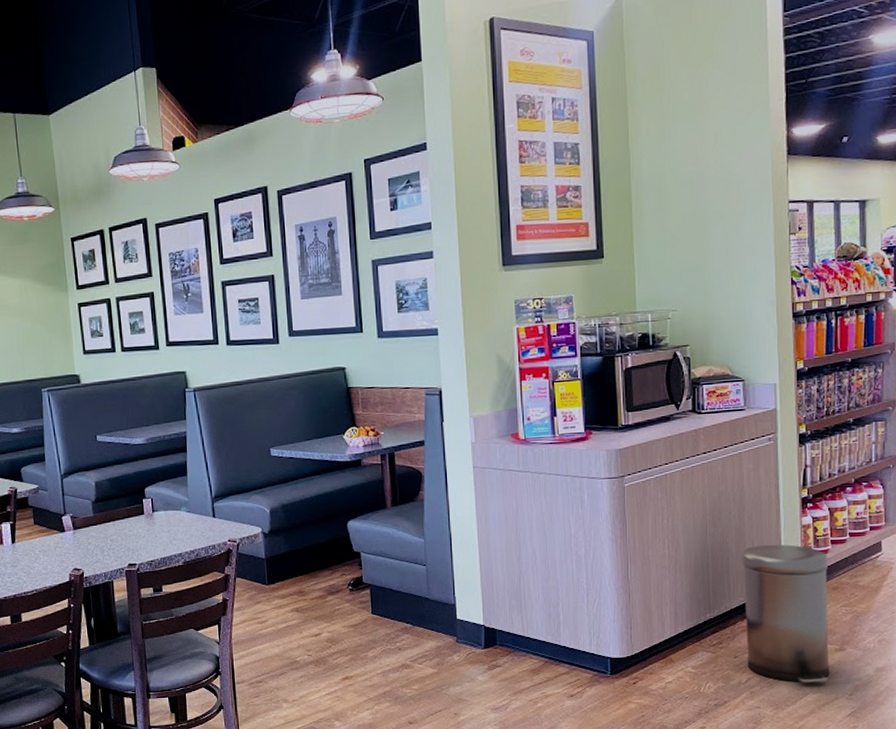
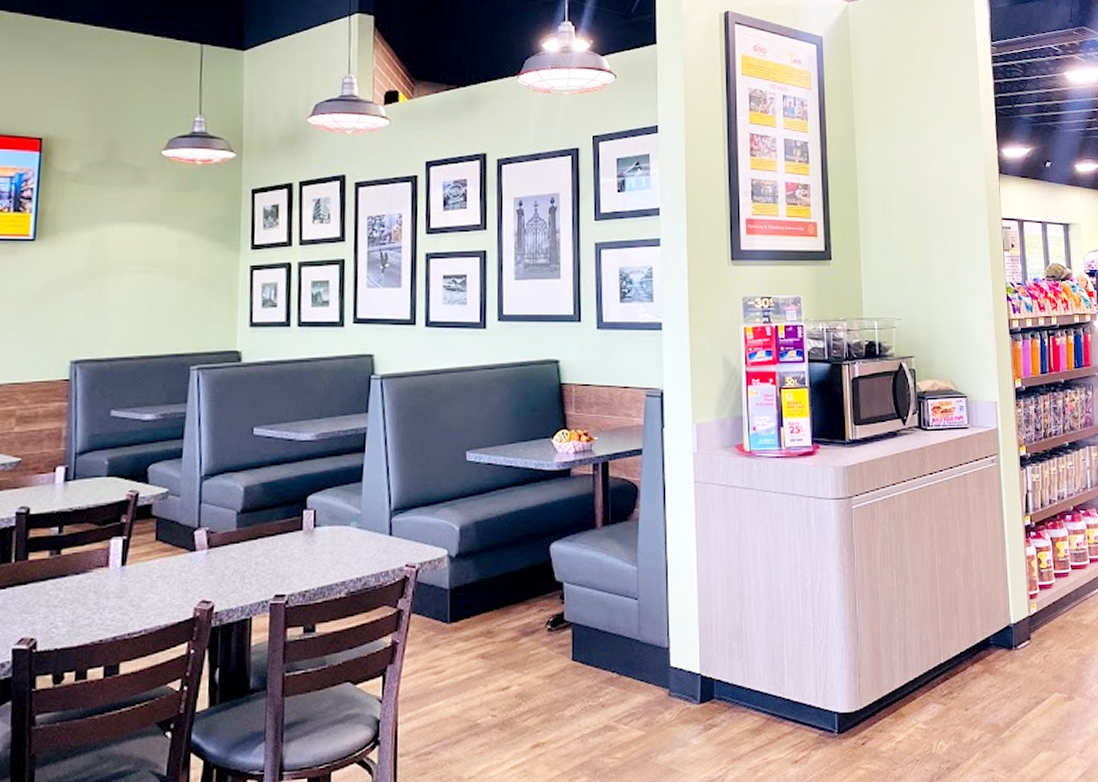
pedal bin: present [742,544,830,683] -> none [970,577,1060,739]

